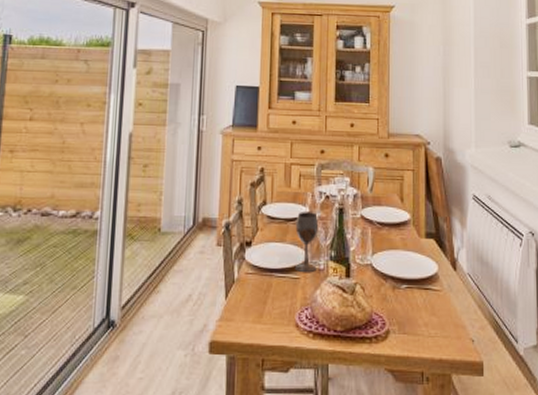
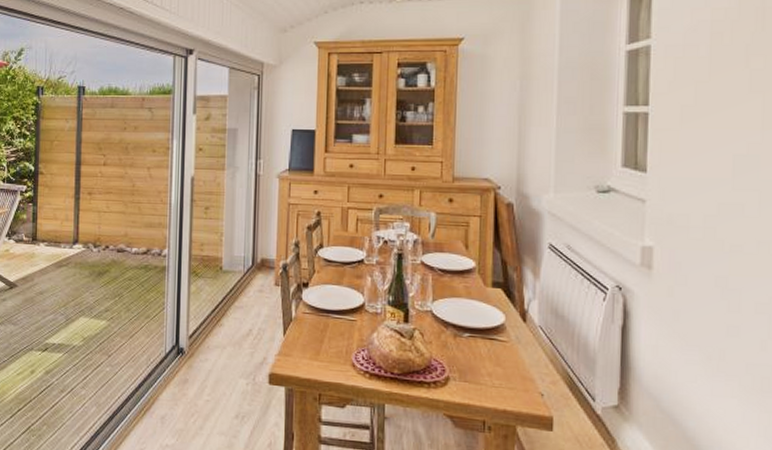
wine glass: present [294,212,319,273] -> none [351,256,377,316]

